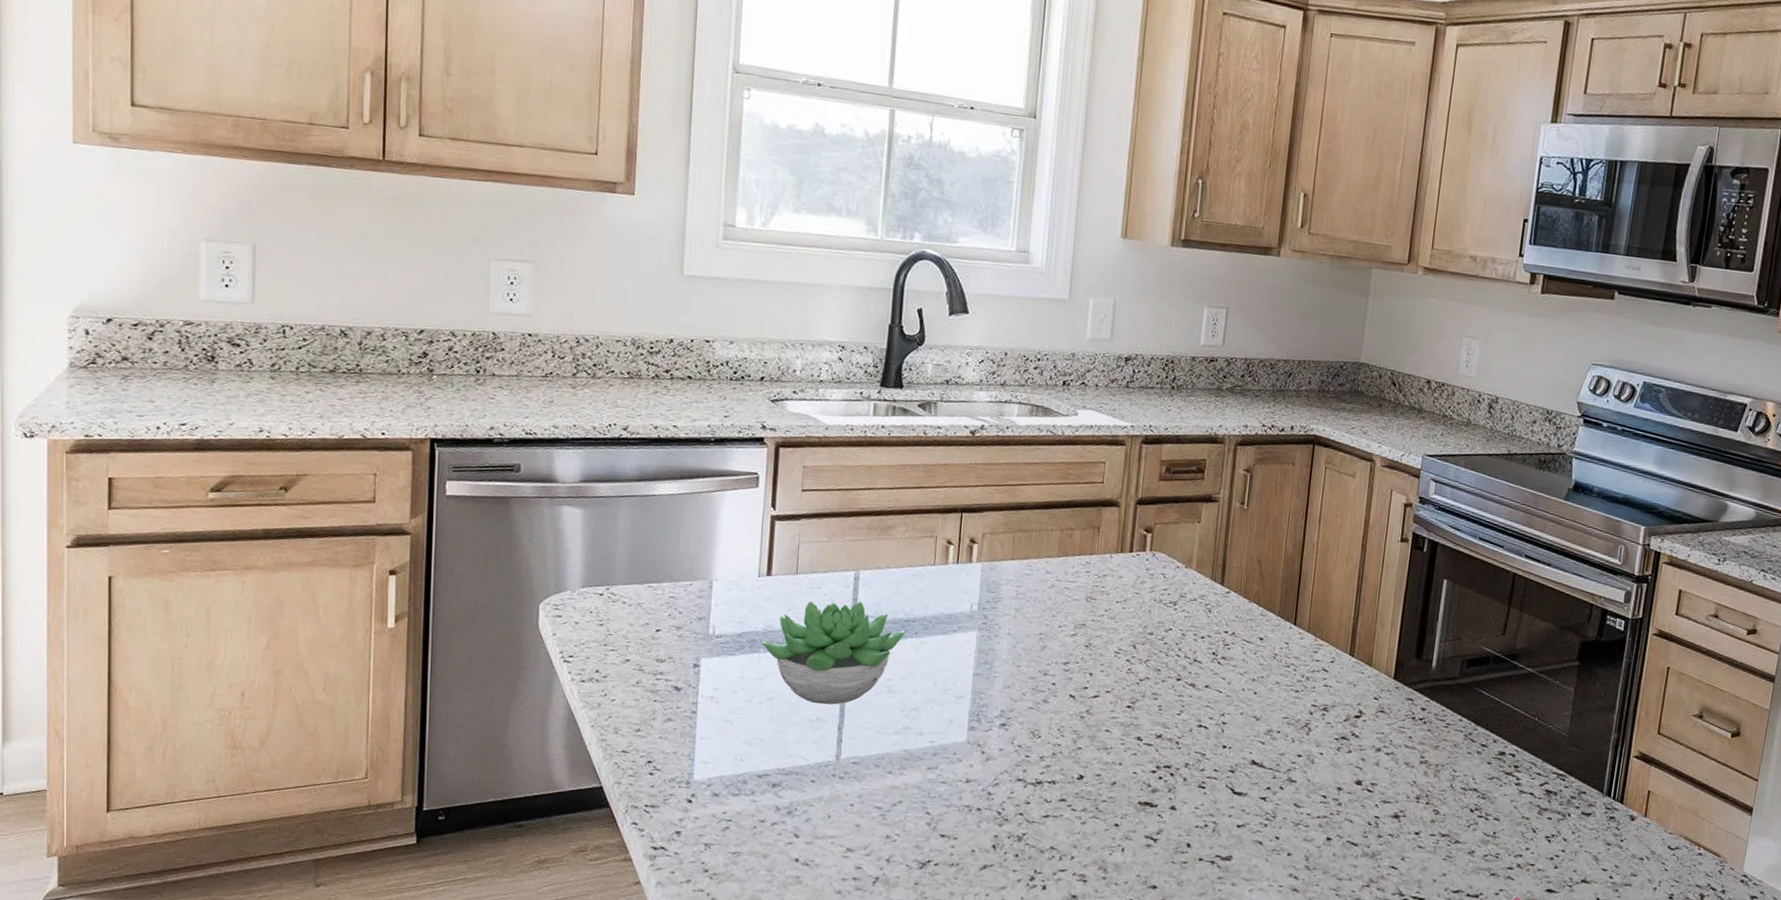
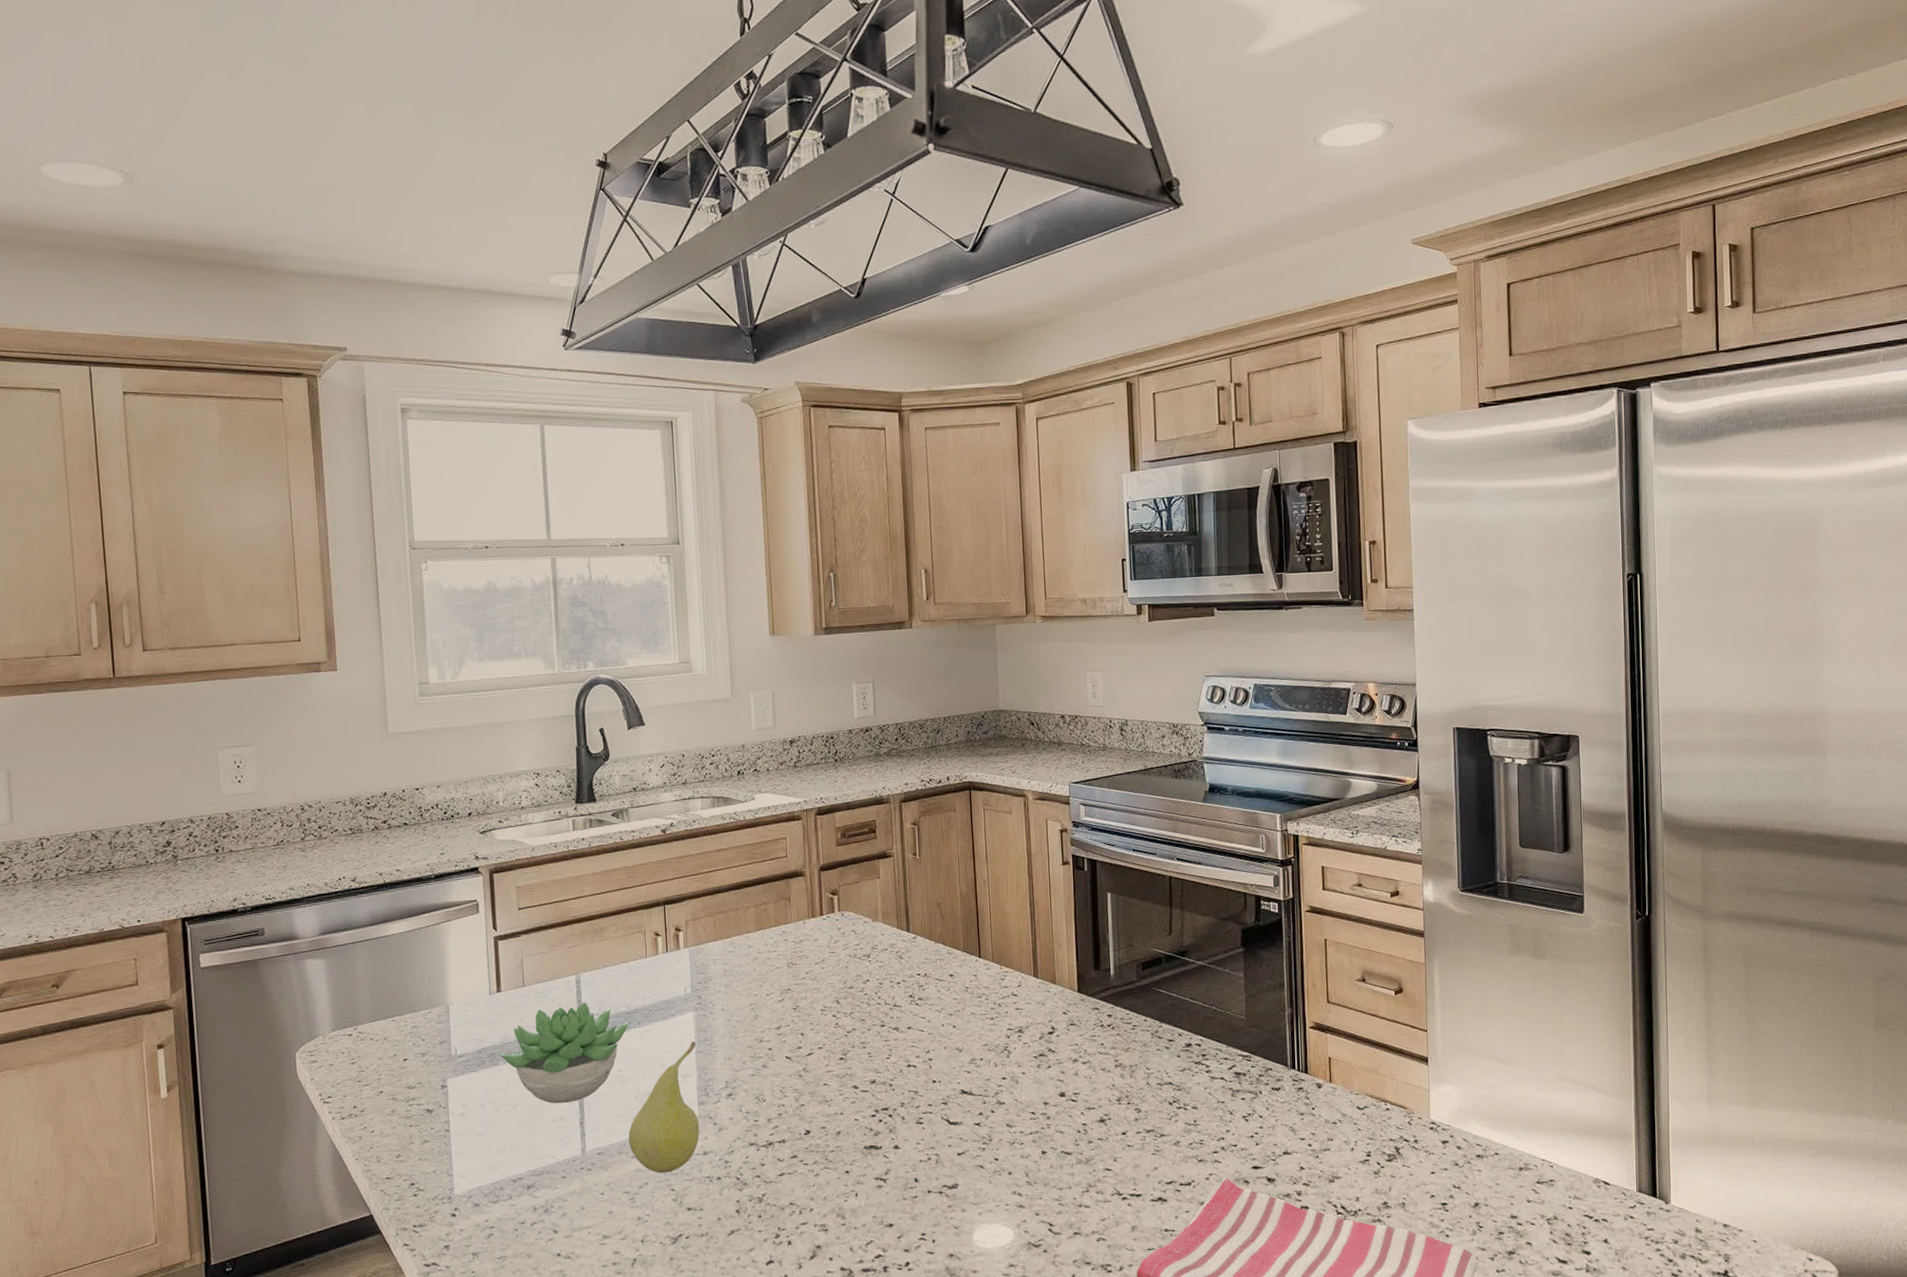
fruit: none [887,662,975,795] -> present [628,1041,700,1173]

